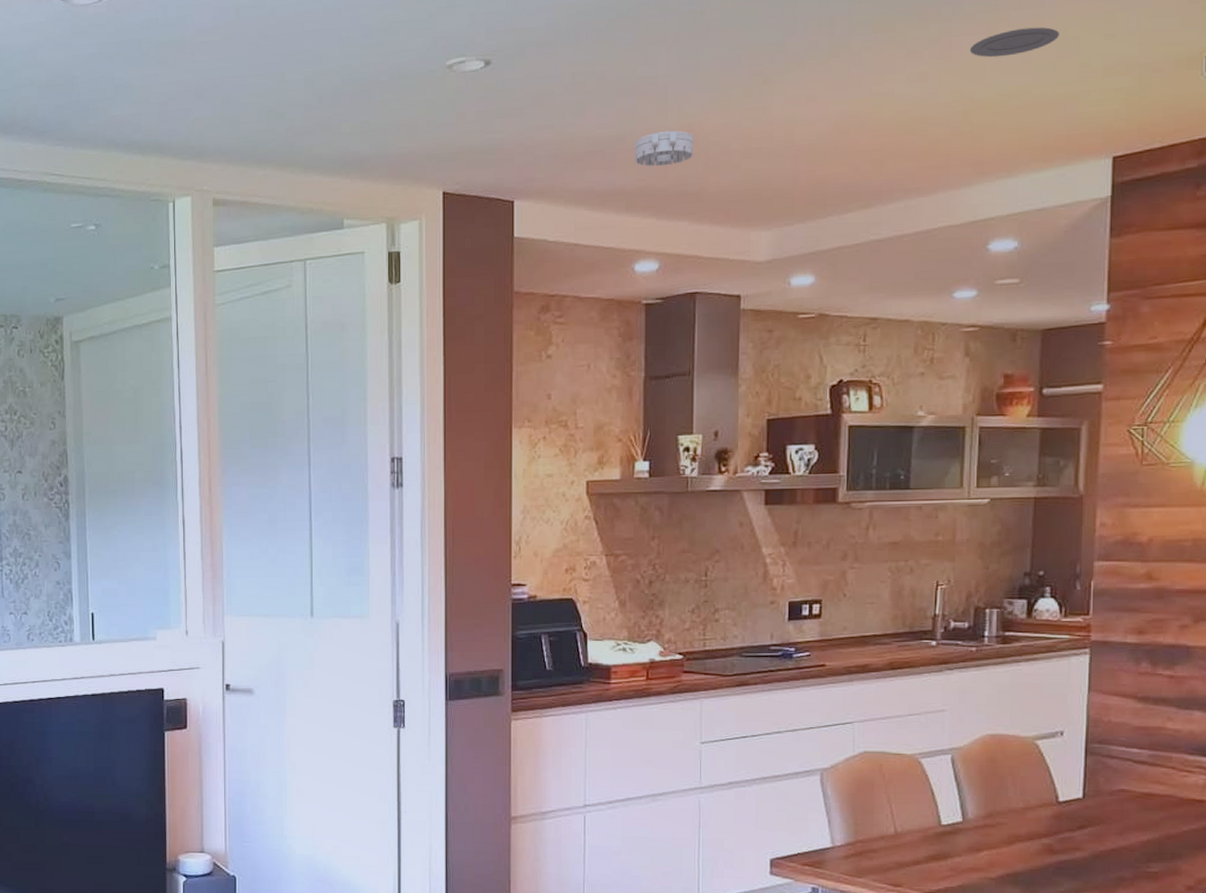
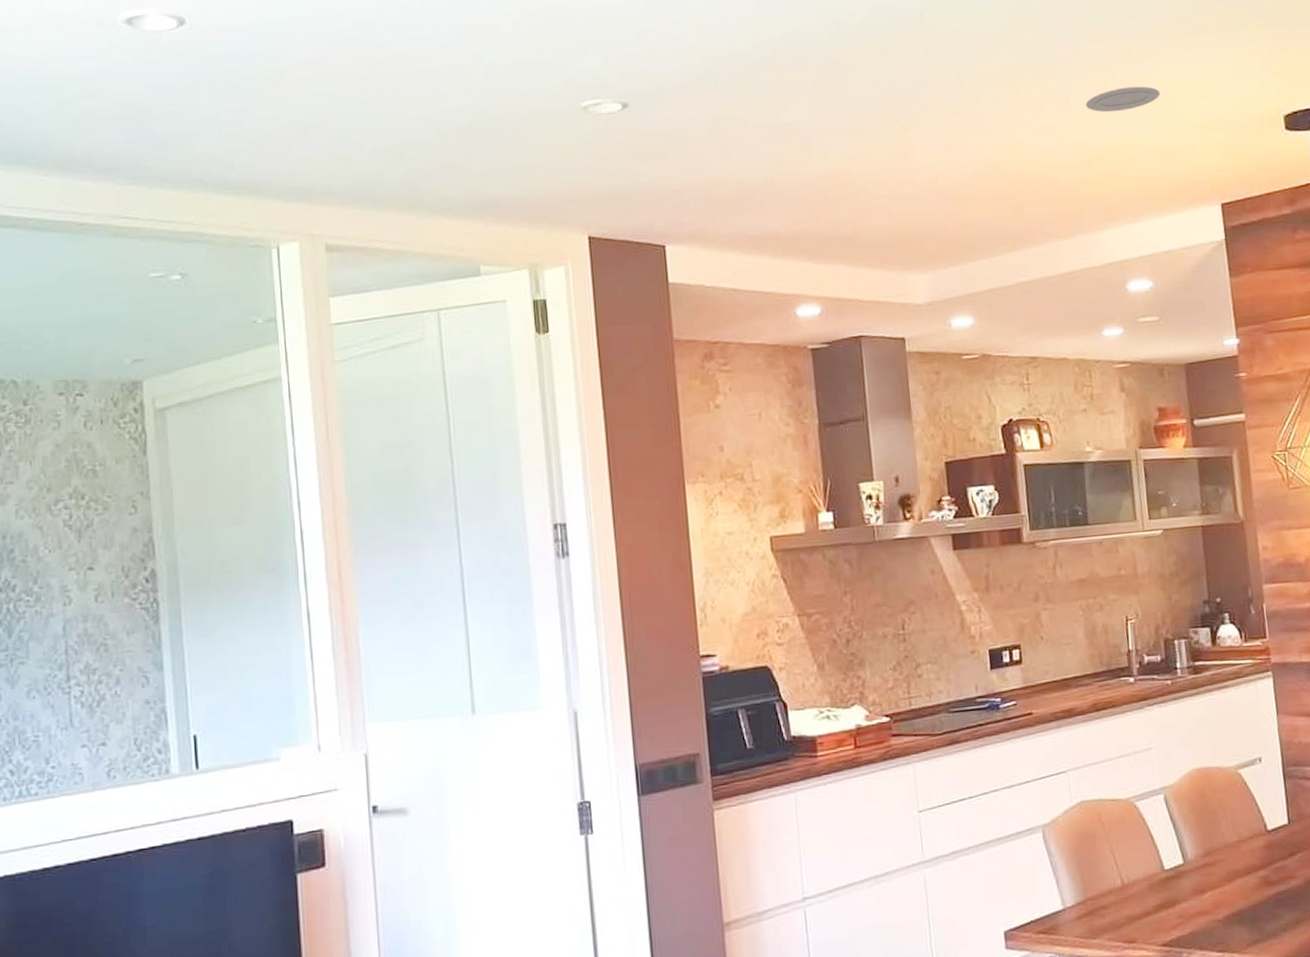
smoke detector: present [635,130,694,167] -> none [784,175,843,211]

